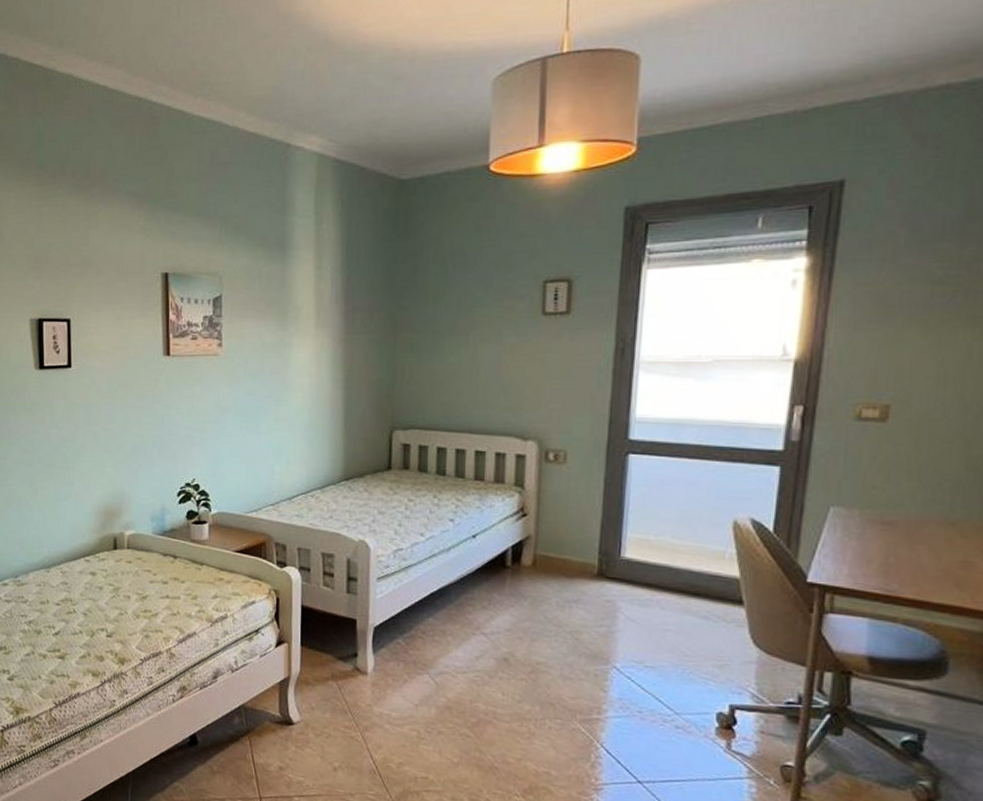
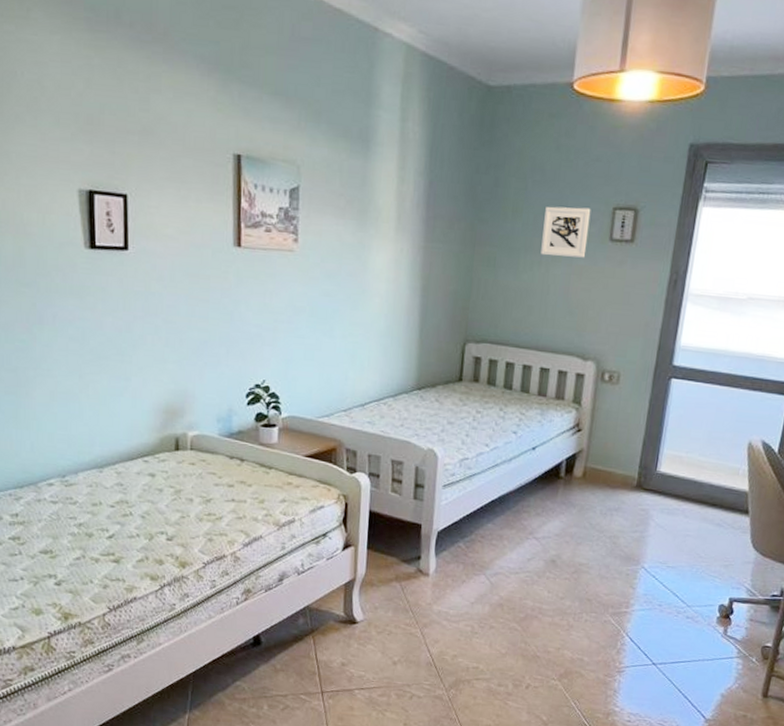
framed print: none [467,284,519,336] -> present [541,206,591,258]

